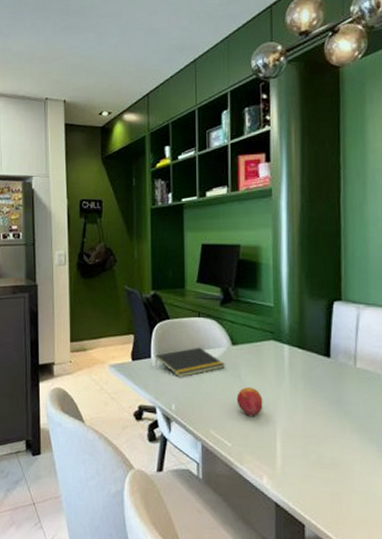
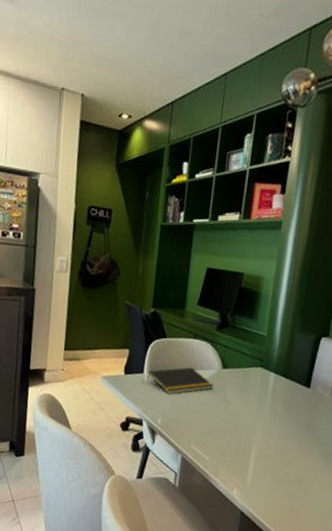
fruit: present [236,387,263,416] -> none [219,408,244,435]

